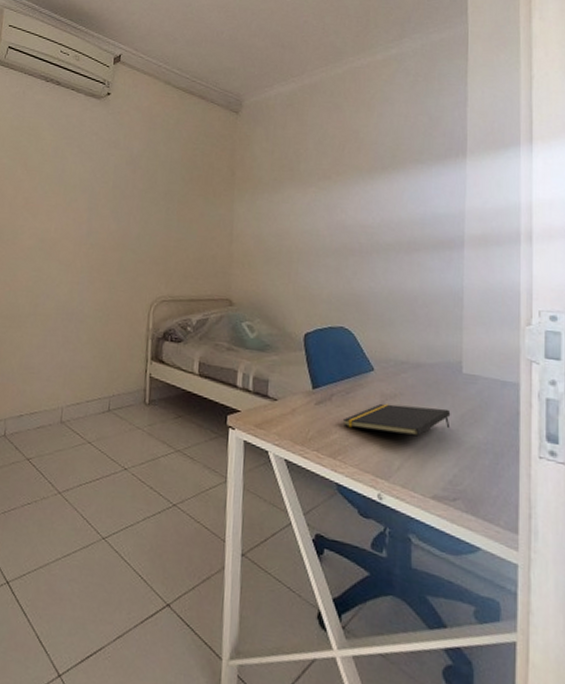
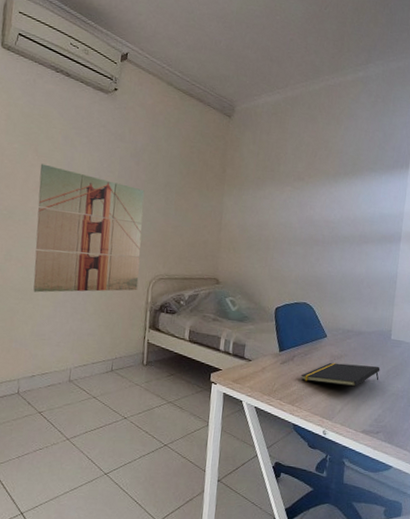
wall art: none [21,178,142,320] -> present [33,163,145,293]

